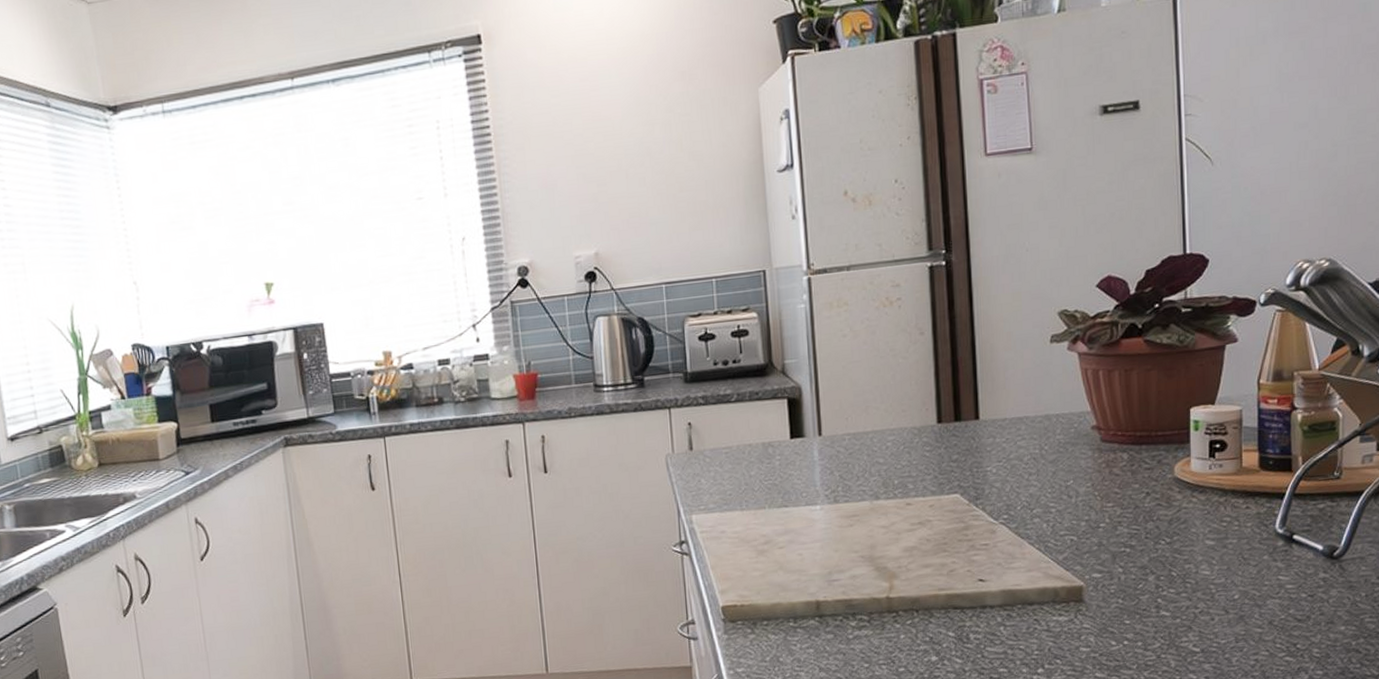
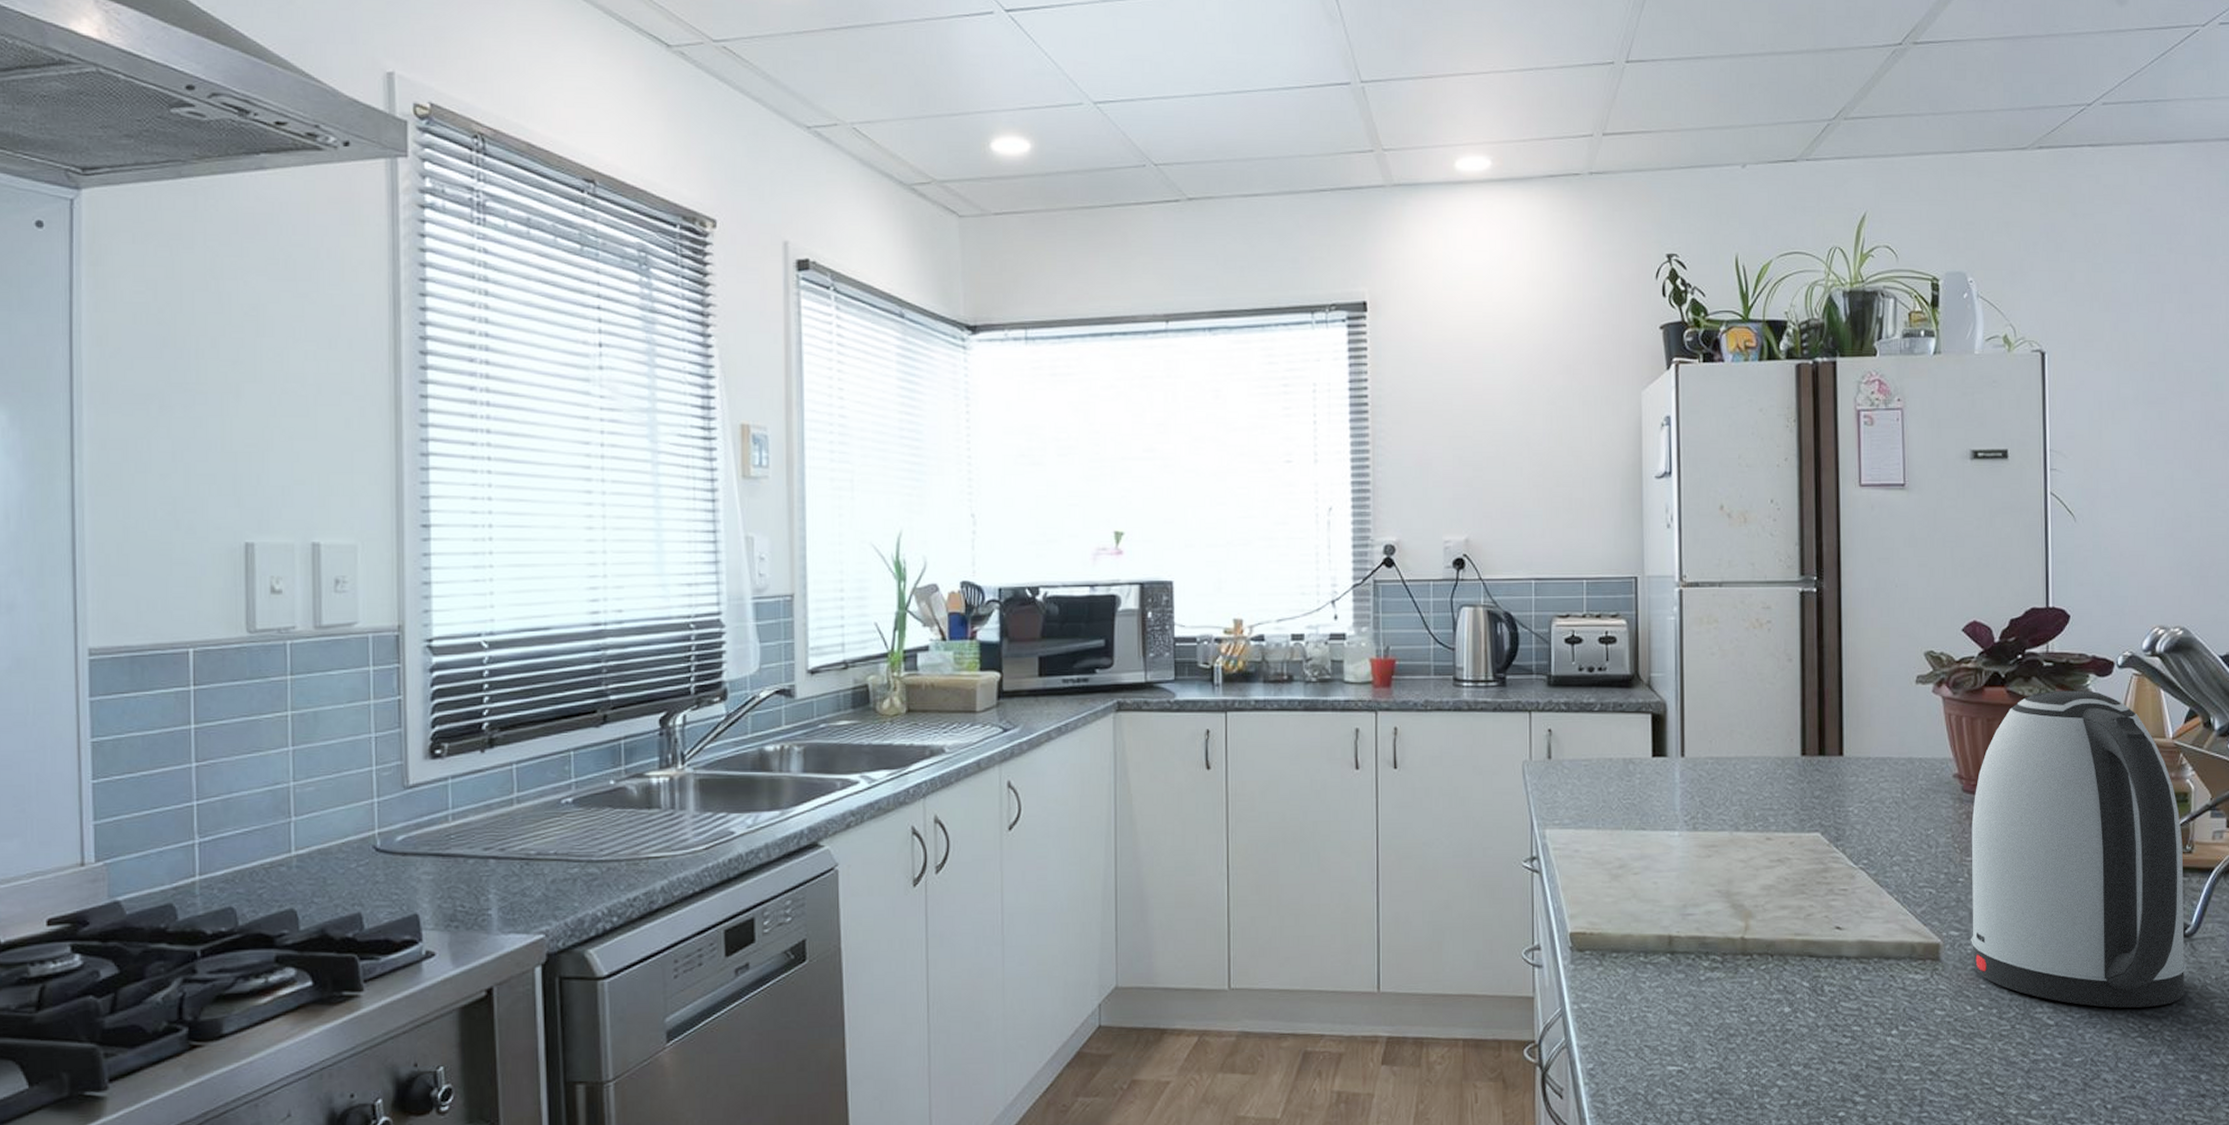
kettle: none [1111,331,1335,632] -> present [1971,690,2187,1009]

